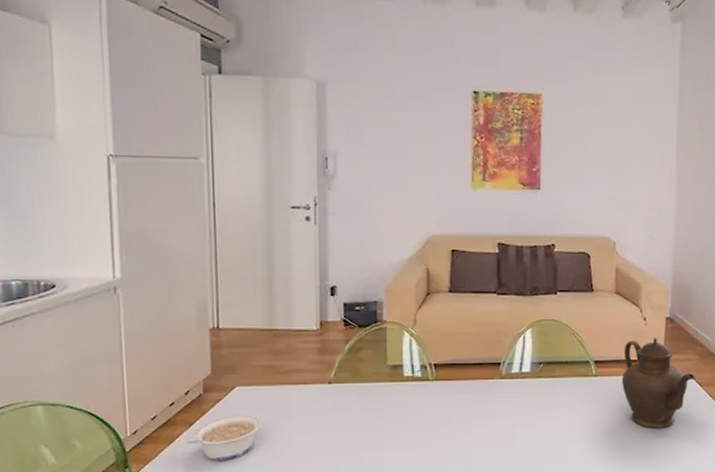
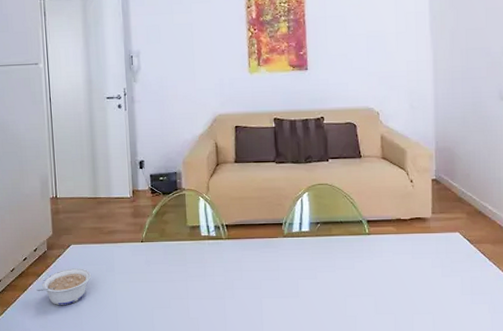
teapot: present [621,338,696,428] -> none [393,198,466,283]

